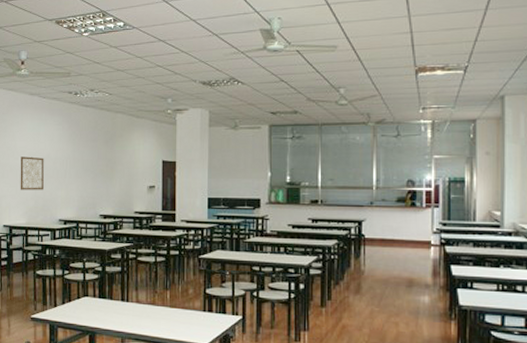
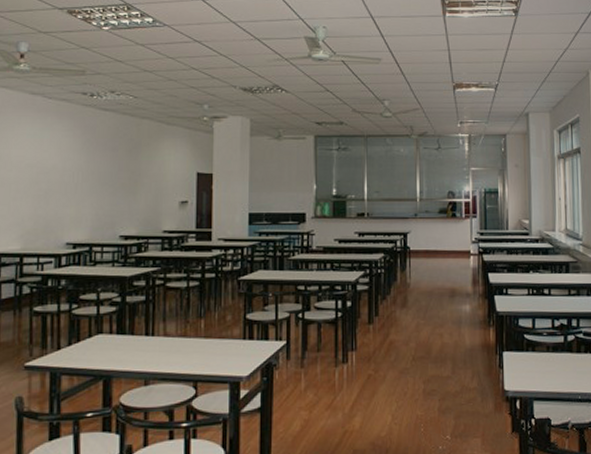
wall art: present [20,156,44,190] -> none [13,168,48,209]

